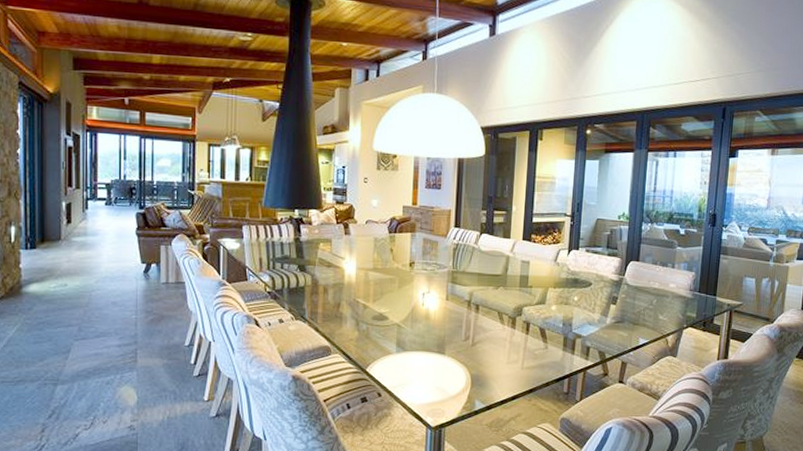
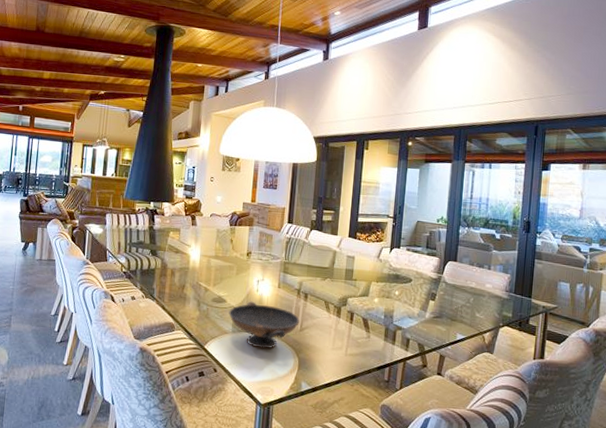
decorative bowl: none [392,316,471,369] -> present [229,301,300,350]

